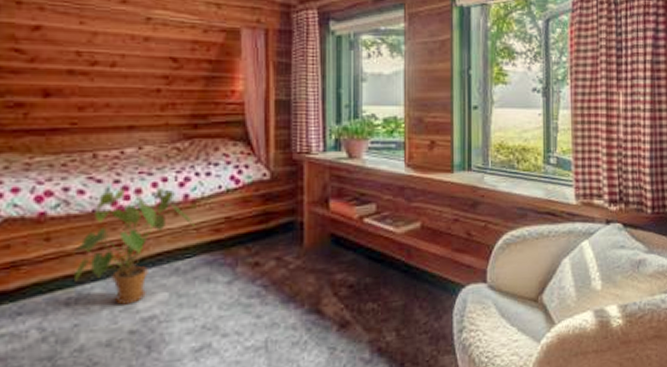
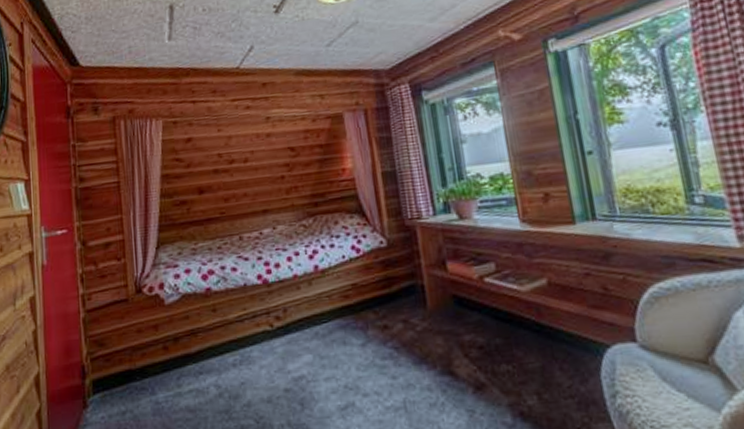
house plant: present [73,188,194,305] -> none [234,262,326,366]

